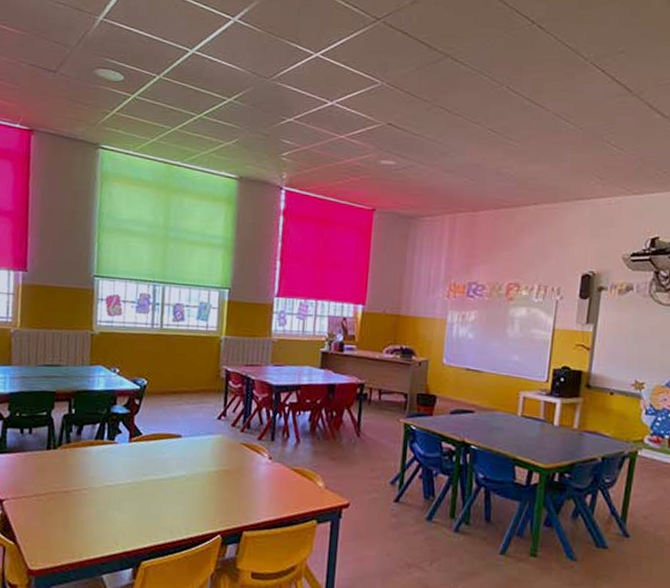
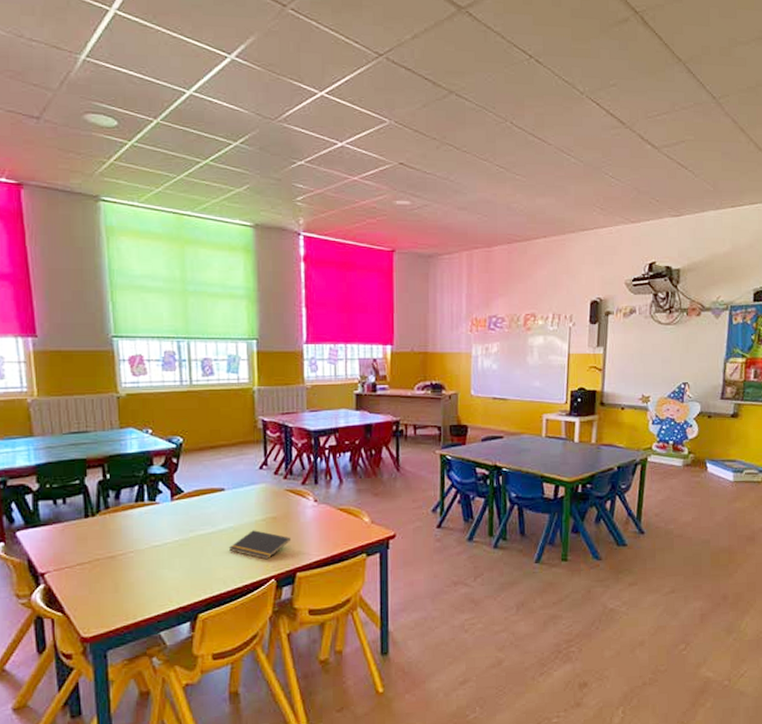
notepad: none [178,481,241,514] -> present [228,530,290,560]

